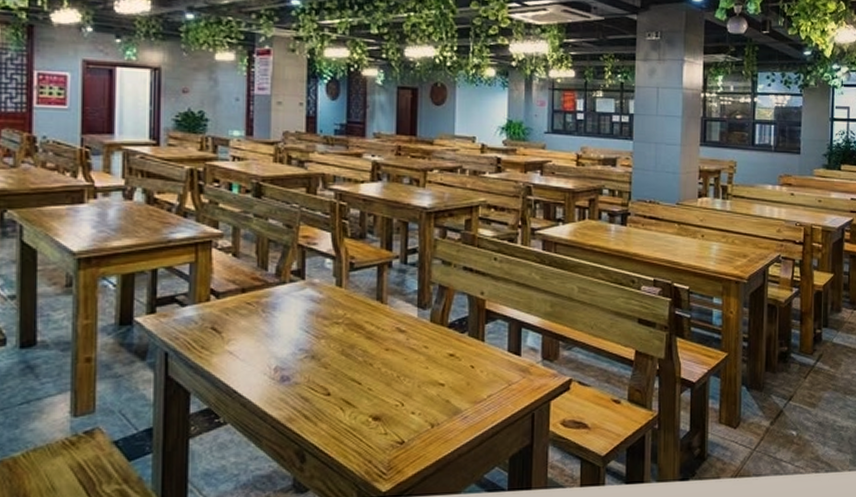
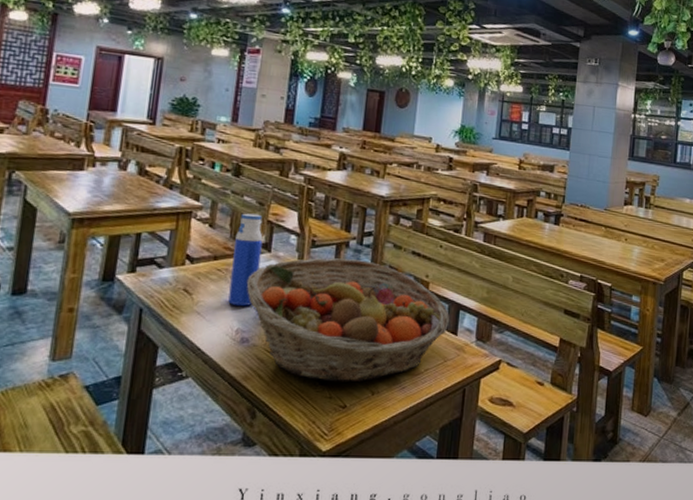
water bottle: none [262,238,295,341] -> present [228,213,263,306]
fruit basket: none [281,281,512,417] -> present [246,258,450,382]

